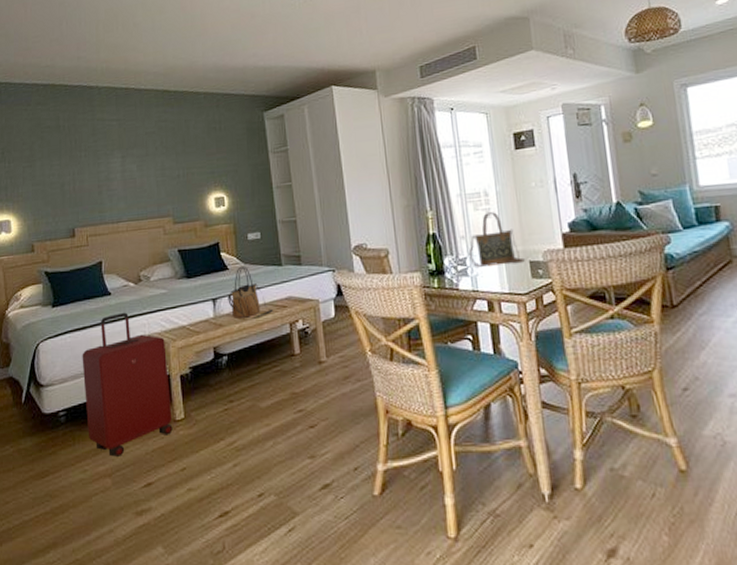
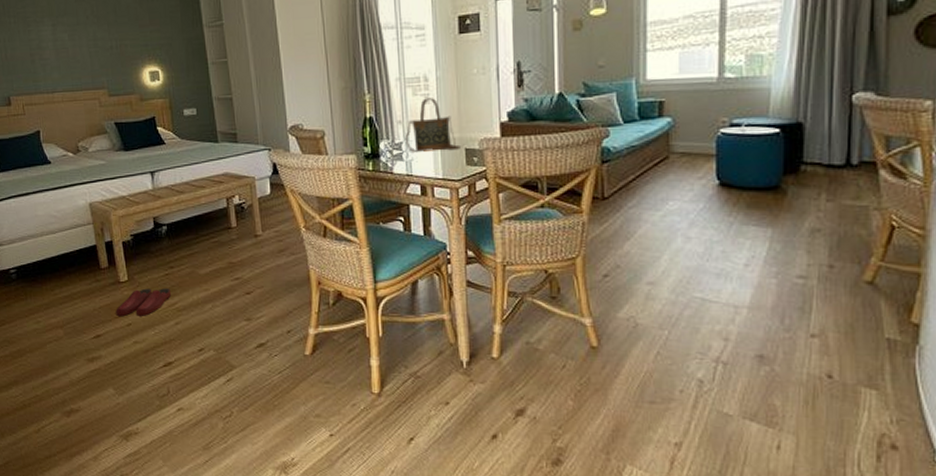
suitcase: present [82,312,173,457] -> none [27,181,118,311]
slippers: none [170,425,230,461] -> present [115,288,171,317]
tote bag: present [228,267,273,319] -> none [165,142,210,192]

